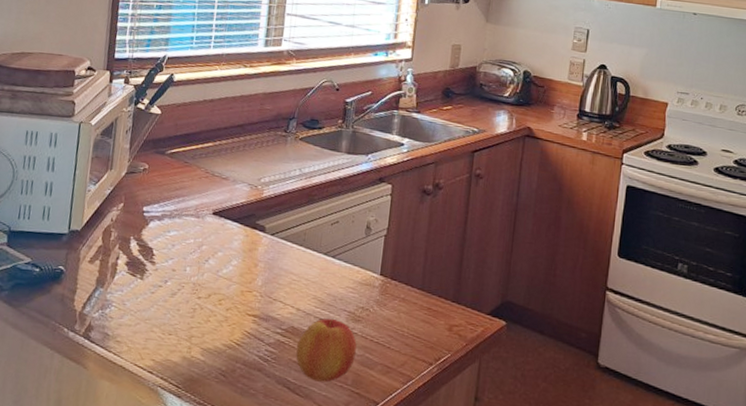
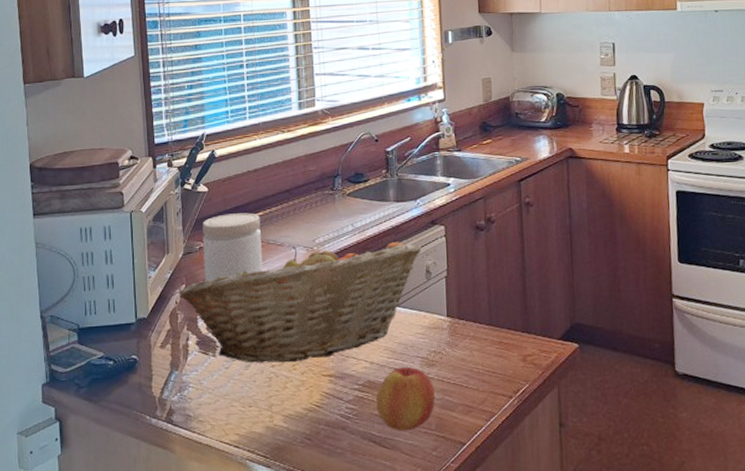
fruit basket: none [116,181,366,298] -> present [179,242,421,363]
jar: none [144,139,209,204] -> present [203,213,263,281]

